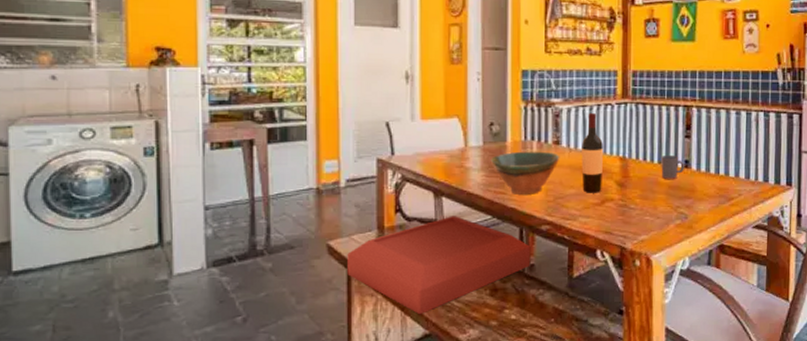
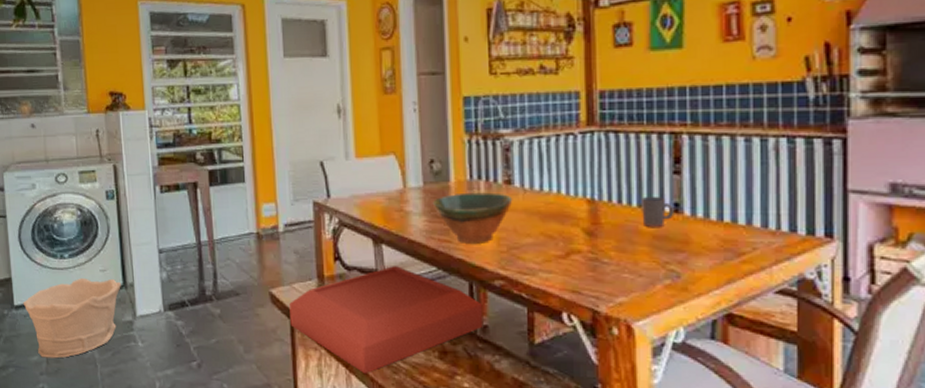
clay pot: none [25,237,156,326] -> present [23,277,121,359]
wine bottle: present [581,112,603,193] -> none [539,144,566,243]

